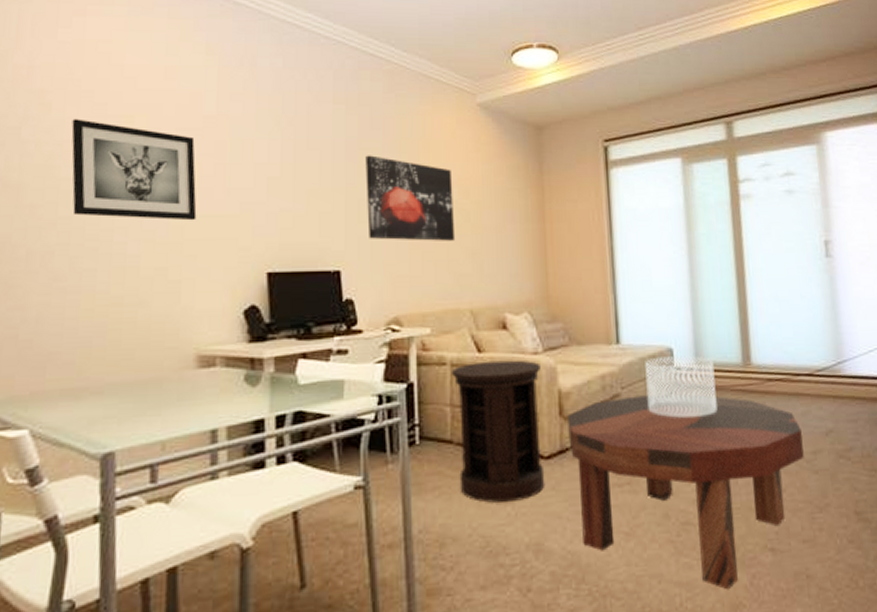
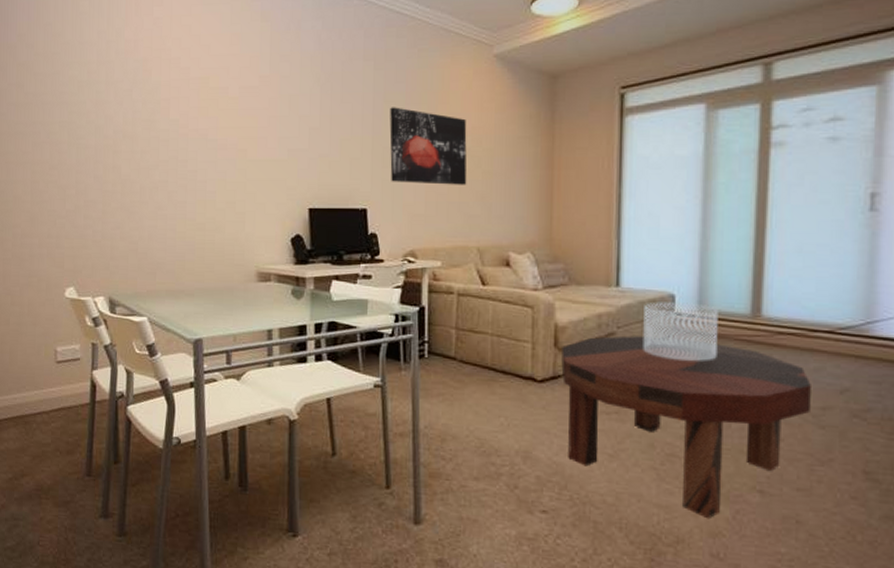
wall art: present [71,119,197,221] -> none [166,81,256,164]
side table: present [451,360,545,504] -> none [457,293,539,415]

